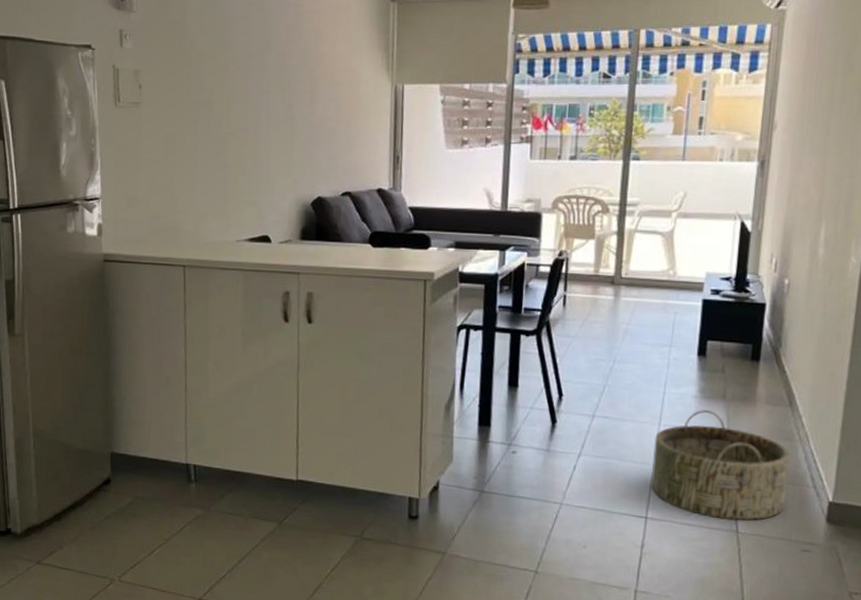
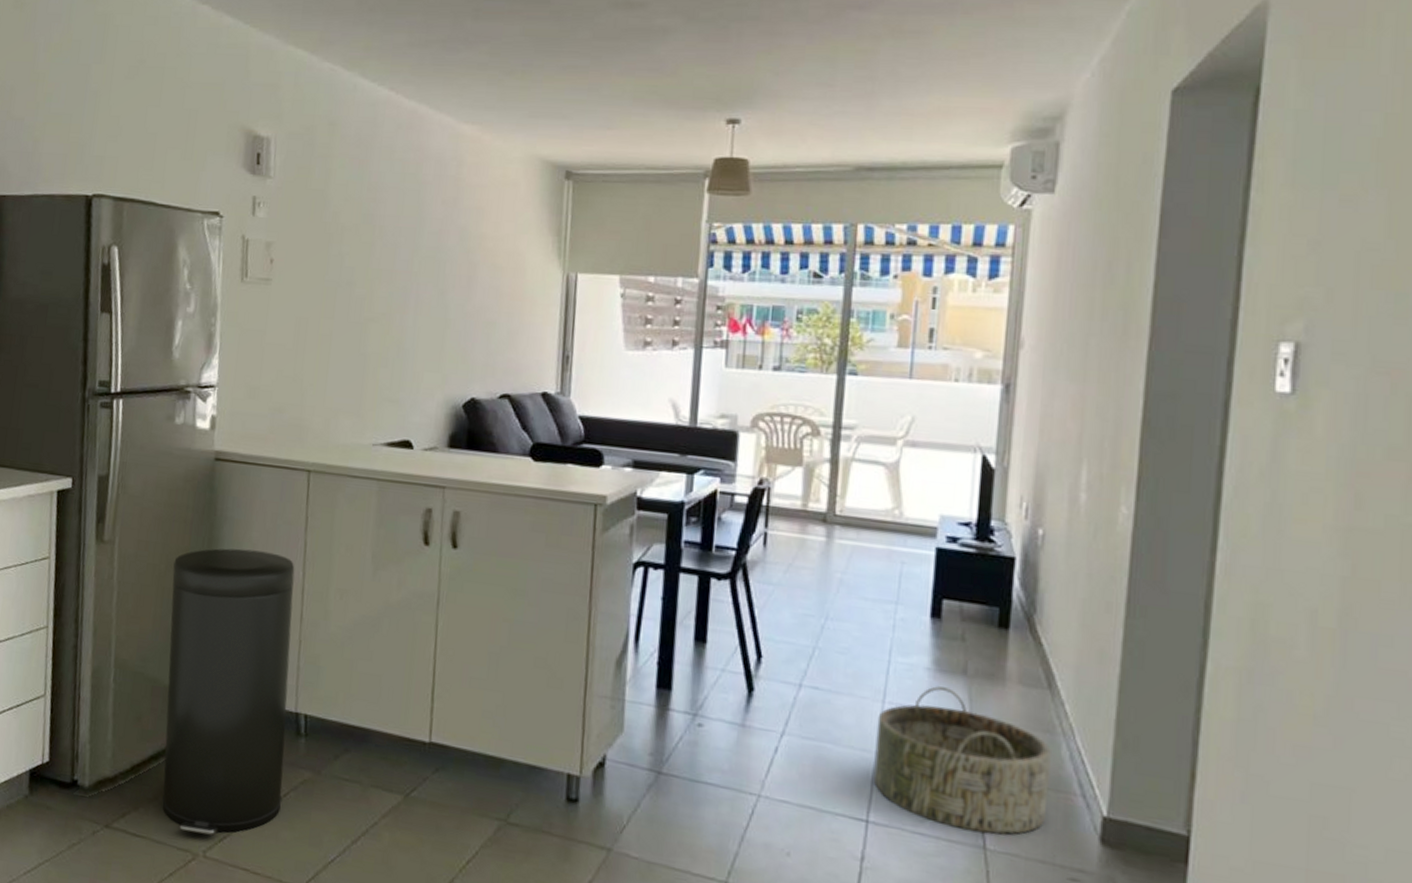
pedal bin: none [75,334,180,564] -> present [162,548,295,836]

